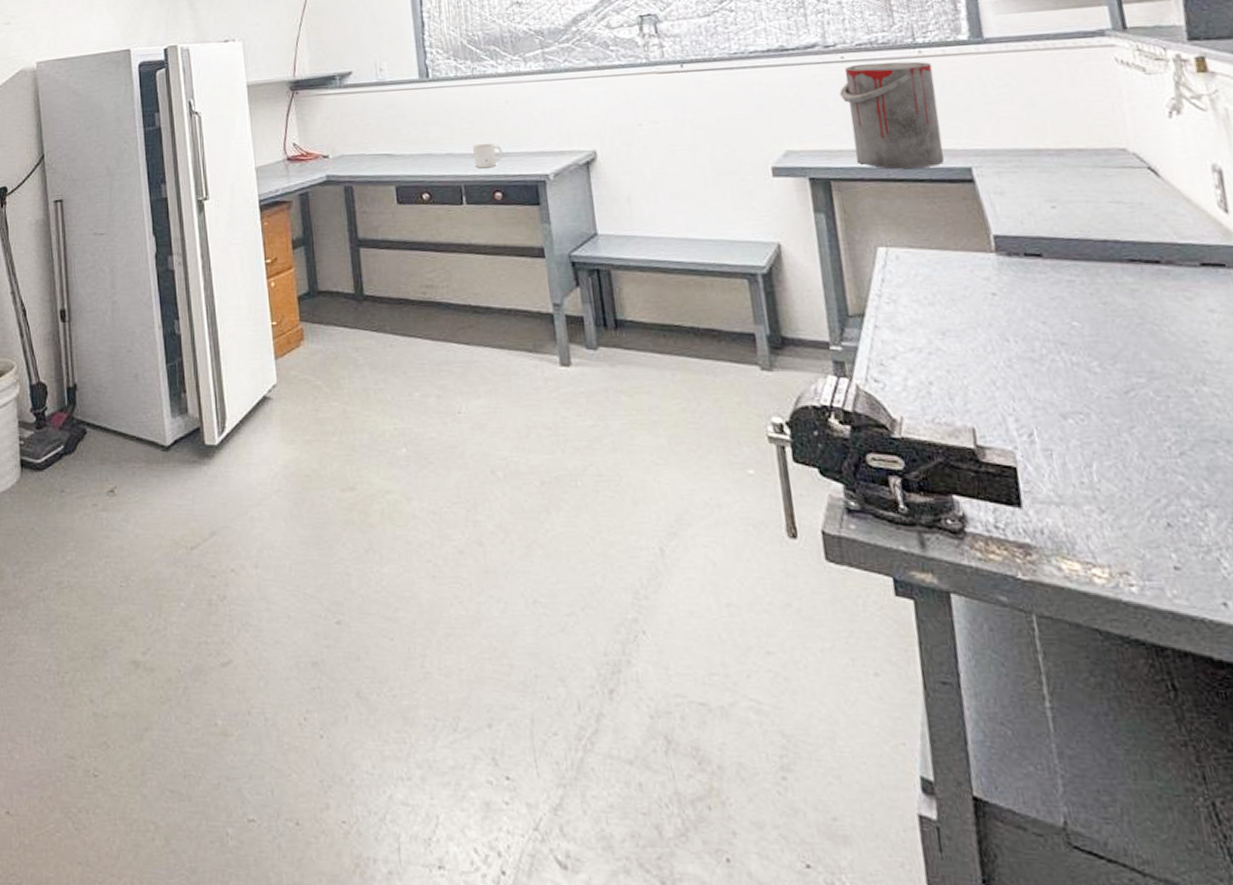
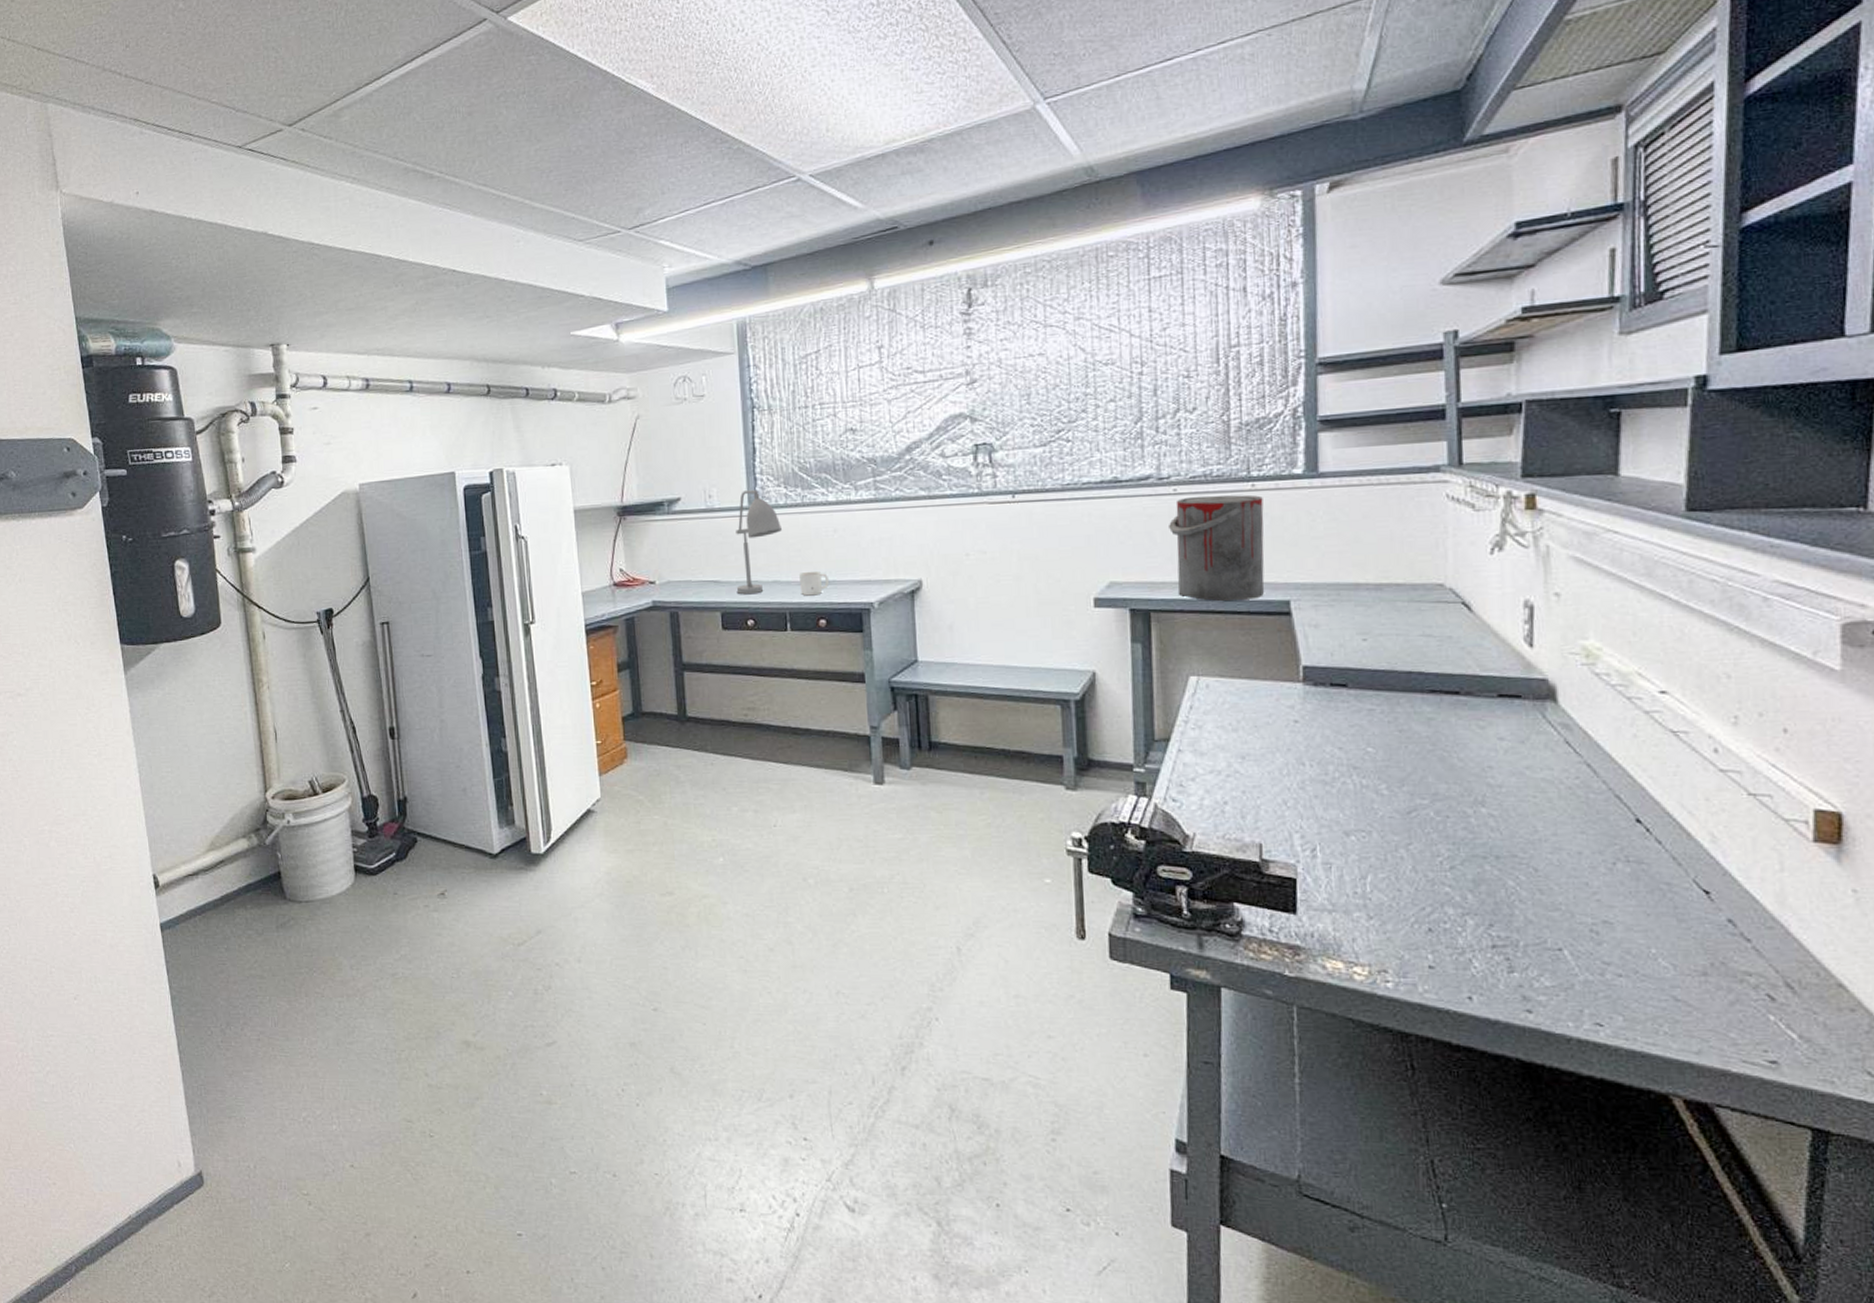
desk lamp: none [407,63,453,168] -> present [736,490,782,595]

